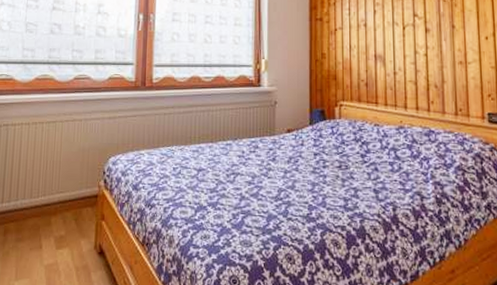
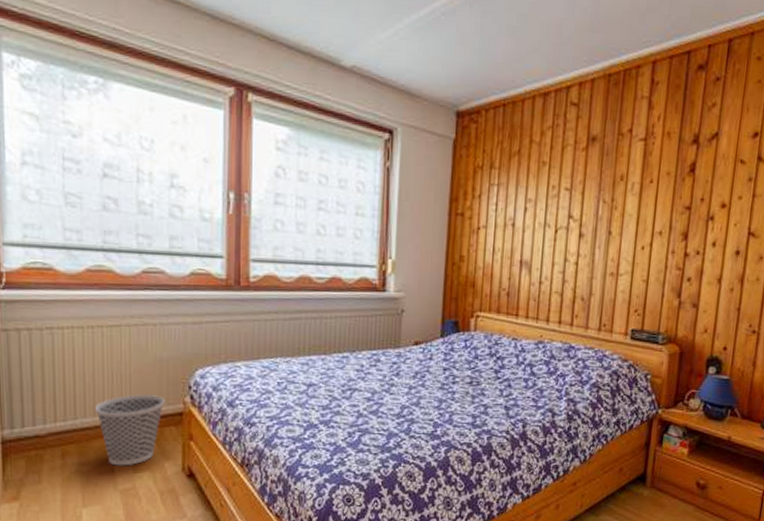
wastebasket: none [32,178,84,243] -> present [95,393,165,466]

